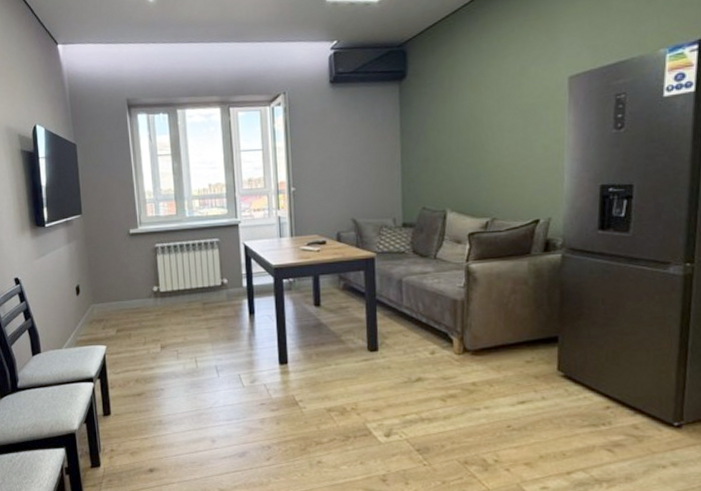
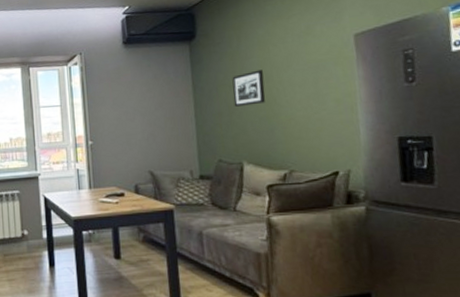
picture frame: none [441,113,474,152] -> present [232,69,265,107]

